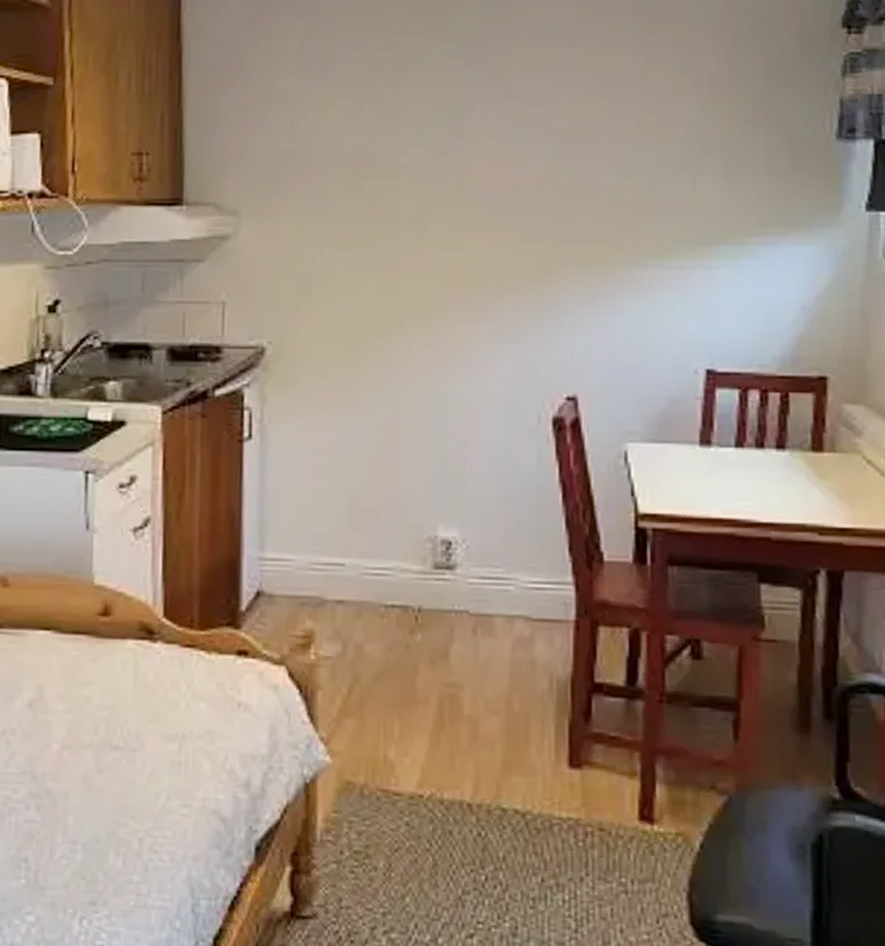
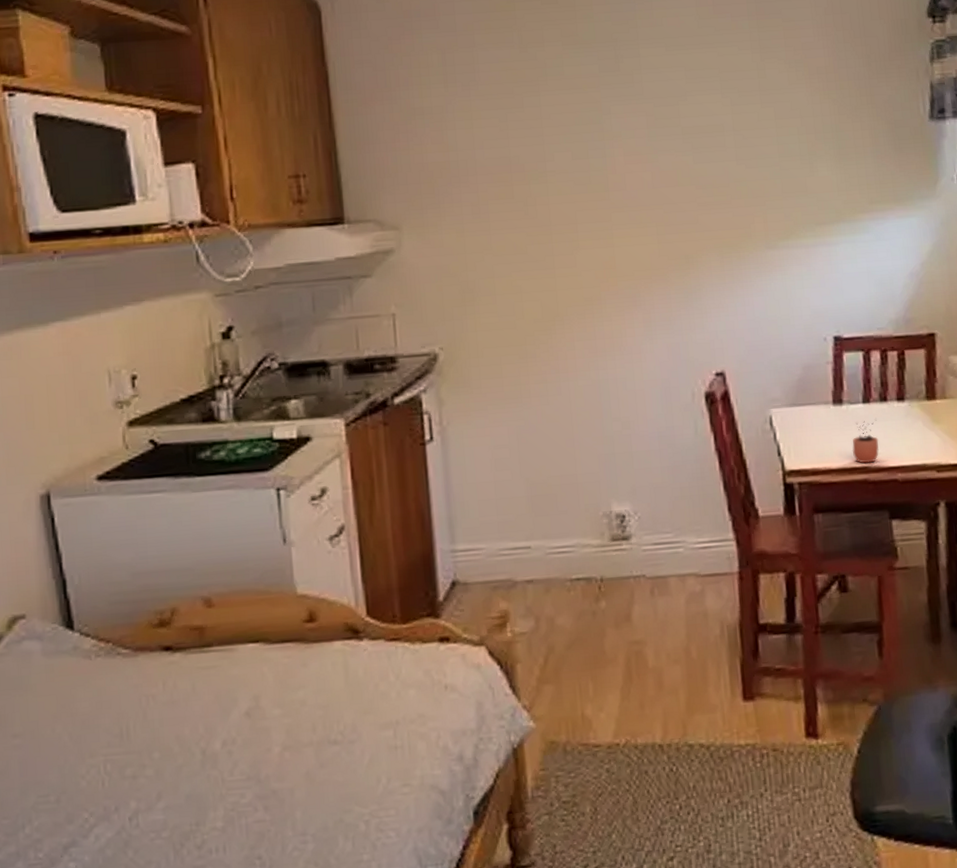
cocoa: none [718,467,751,516] -> present [852,420,879,464]

